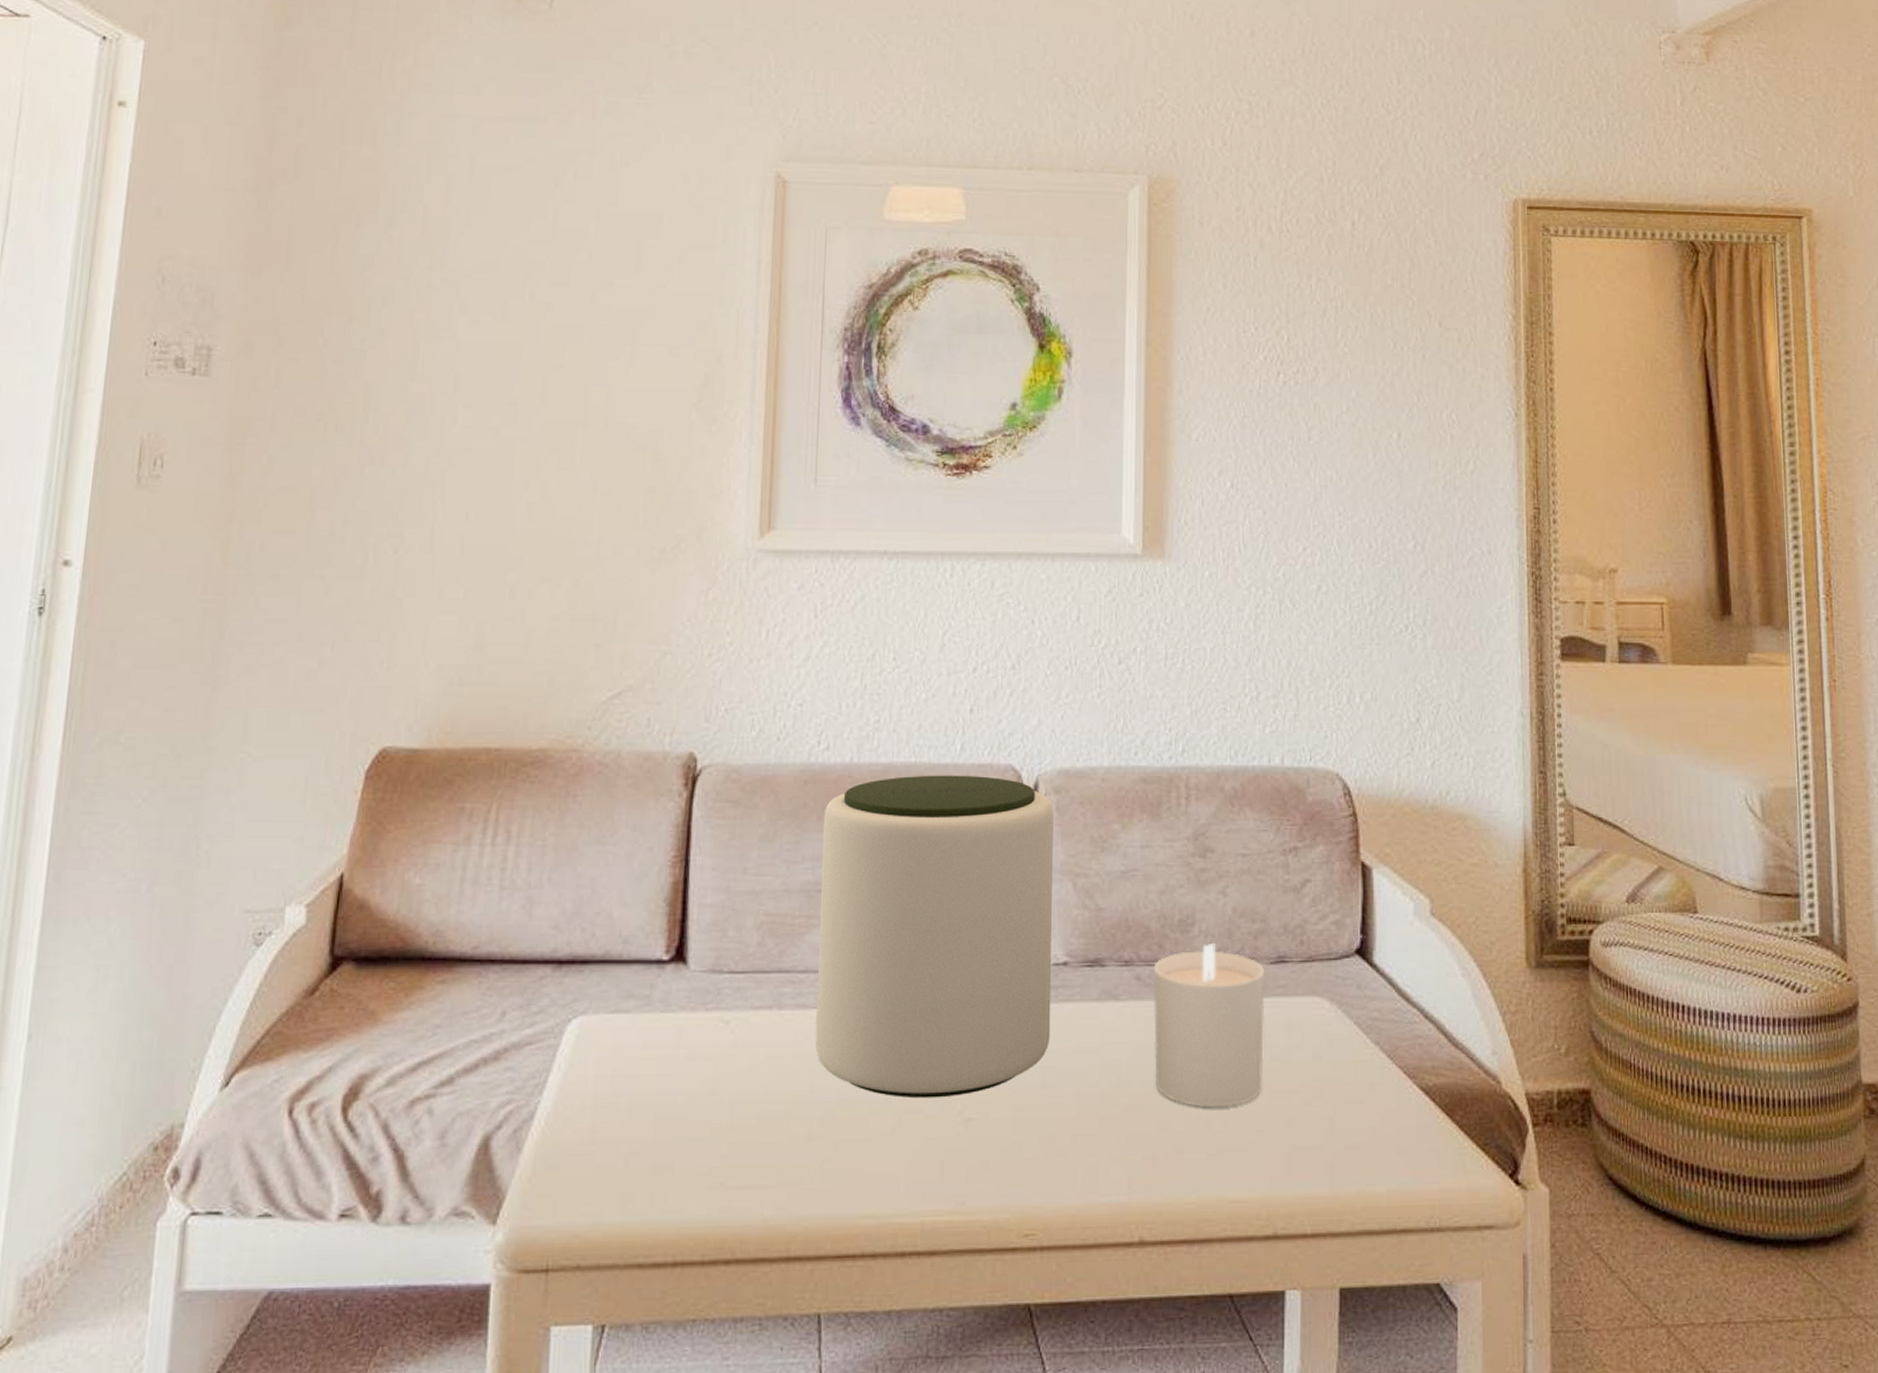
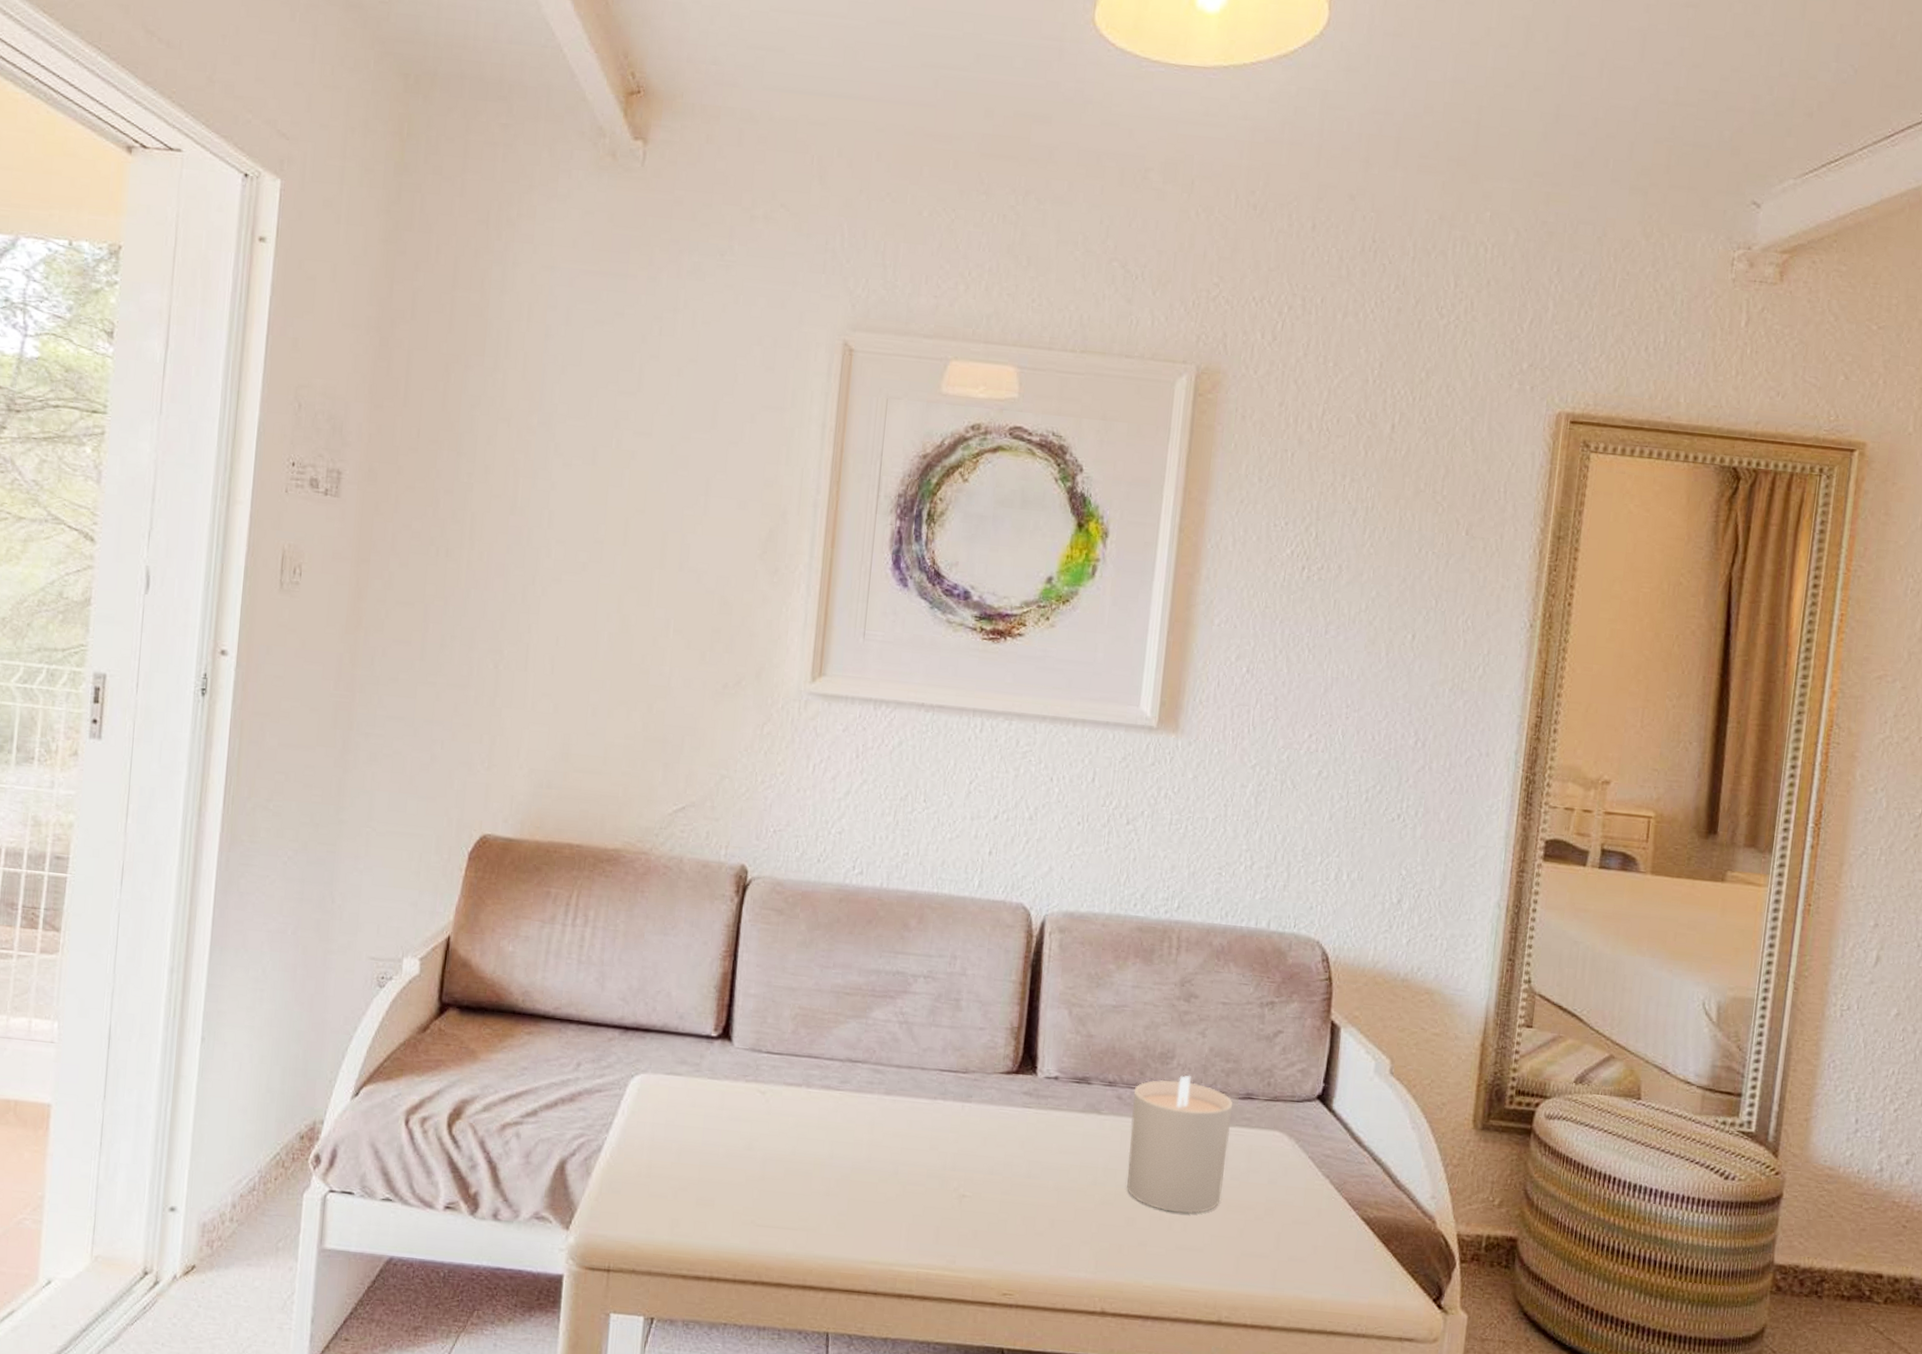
plant pot: present [815,775,1054,1099] -> none [836,904,1057,1176]

